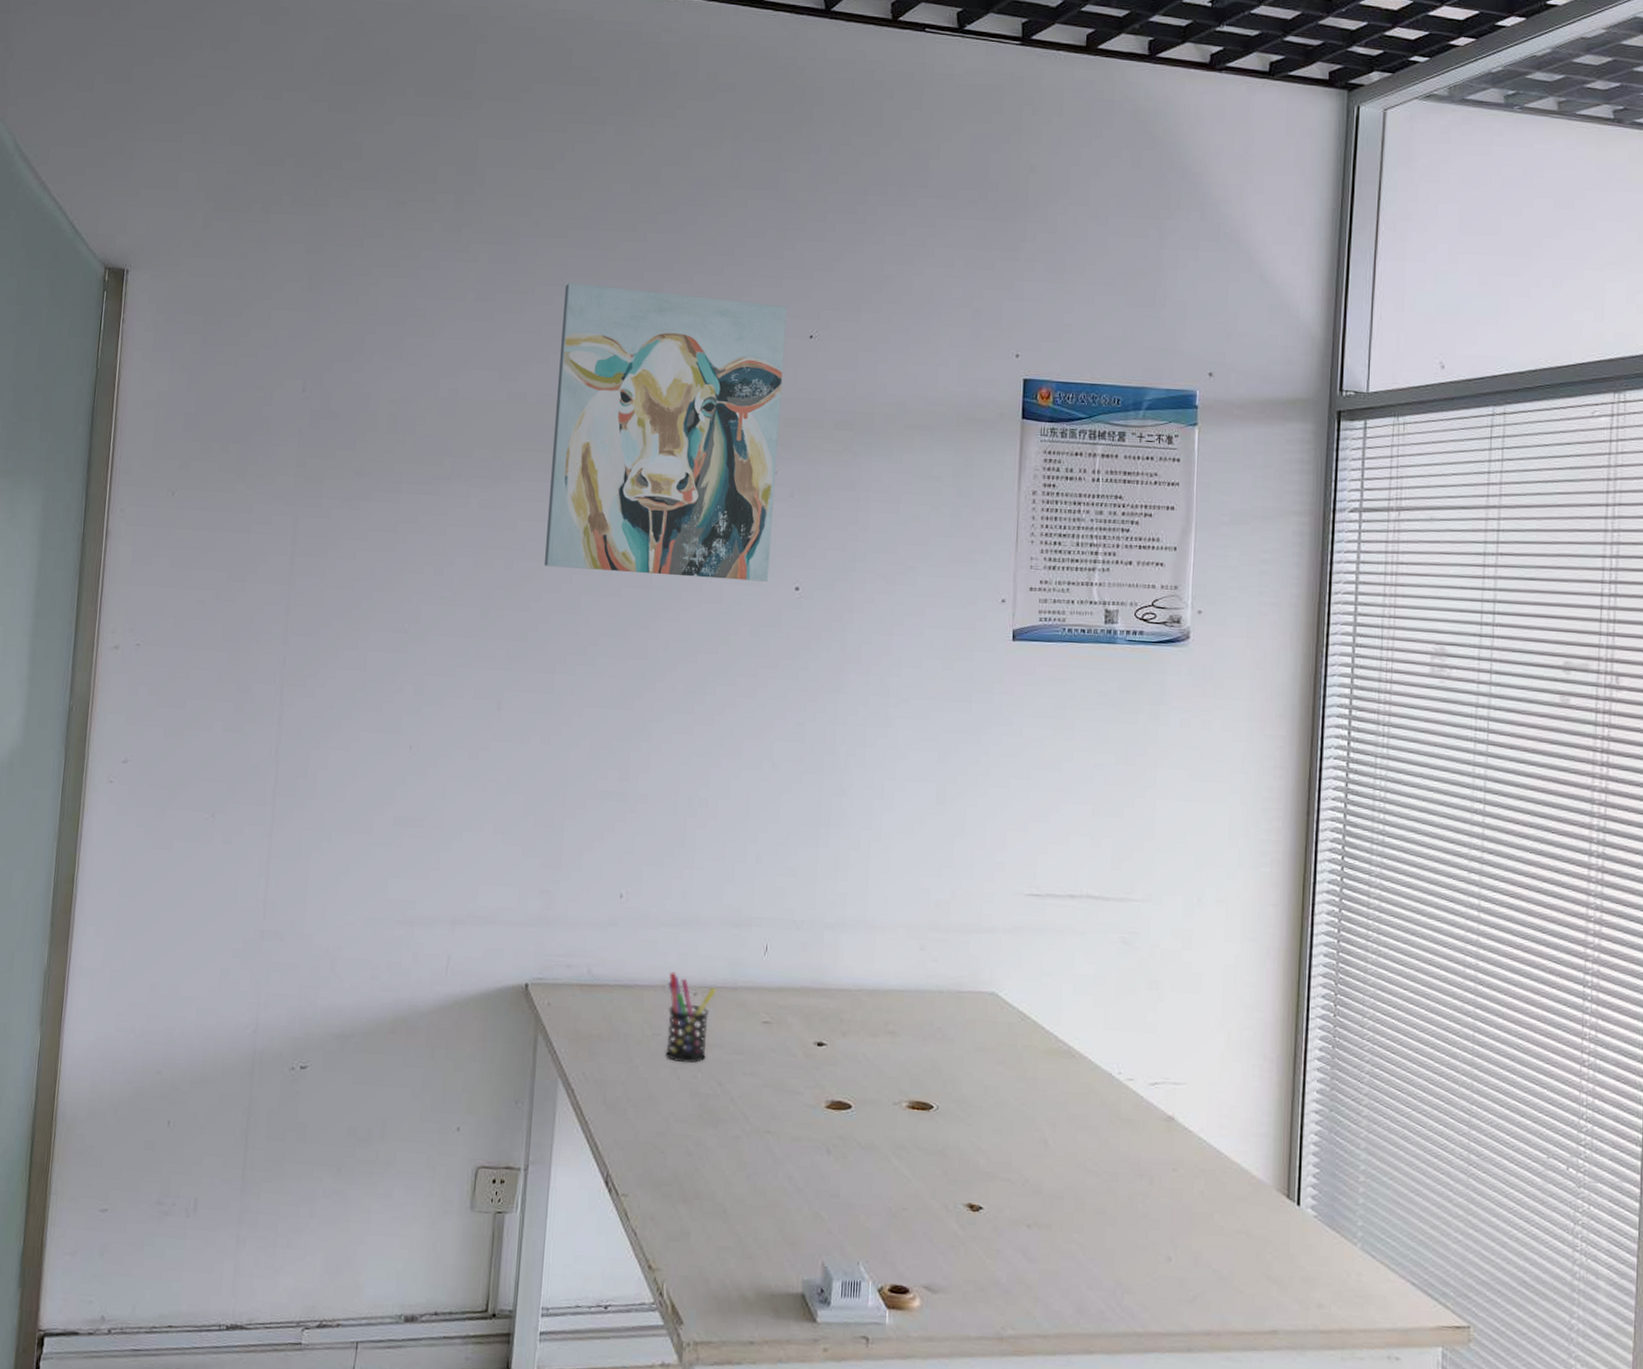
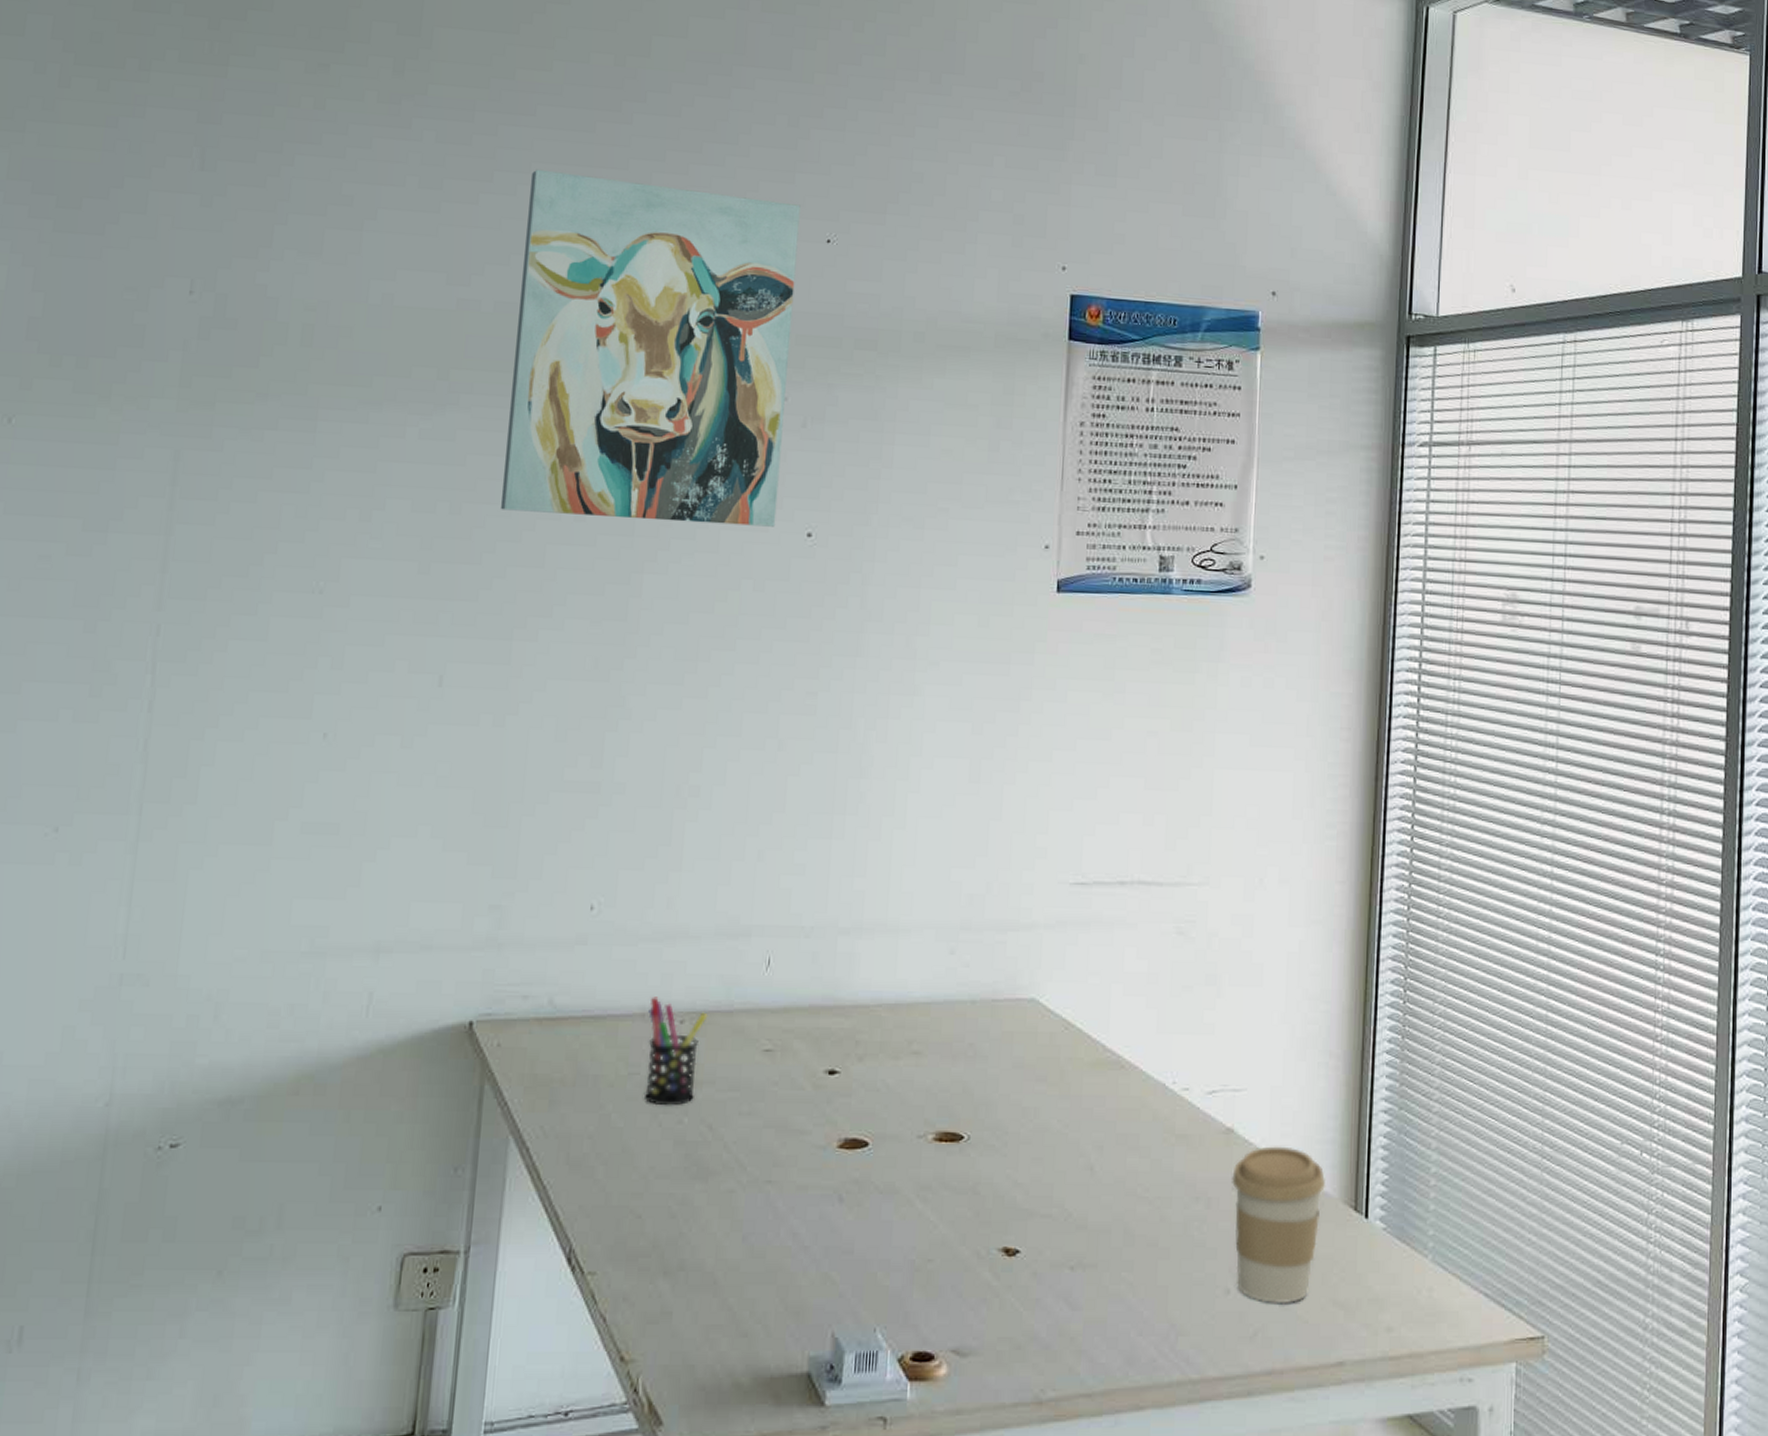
coffee cup: none [1173,1135,1261,1275] -> present [1232,1146,1326,1305]

